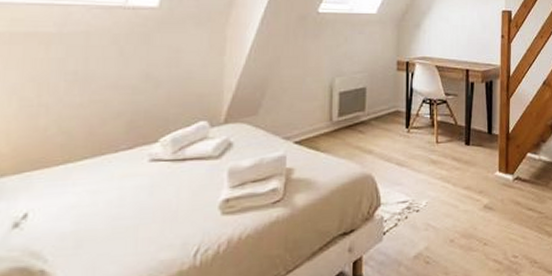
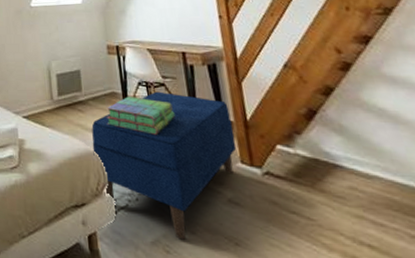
bench: none [369,109,498,249] -> present [91,91,237,240]
stack of books: none [386,115,452,152] -> present [106,97,175,135]

